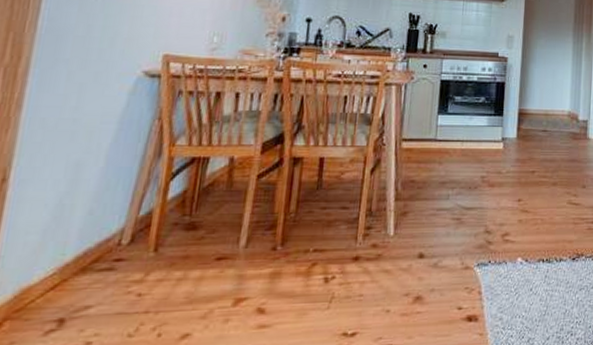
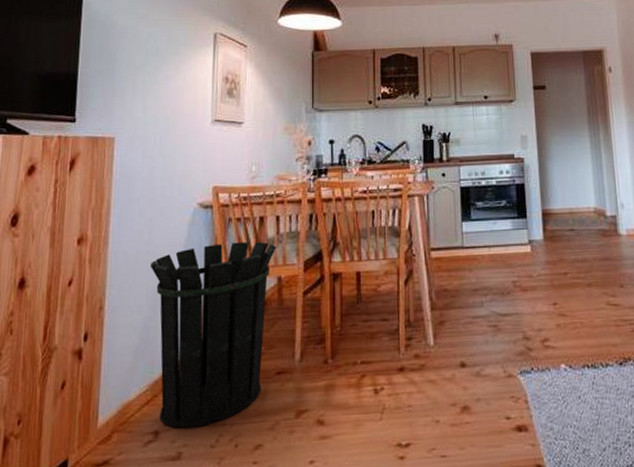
waste bin: none [67,117,232,316] -> present [151,241,276,429]

